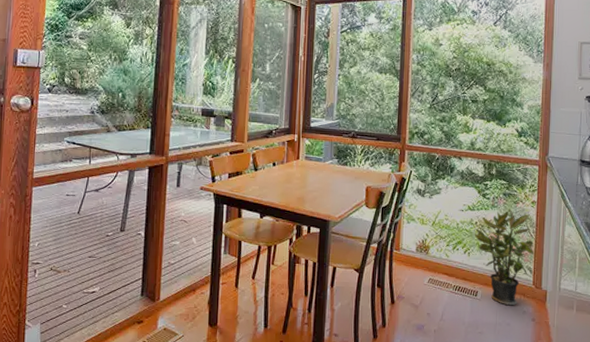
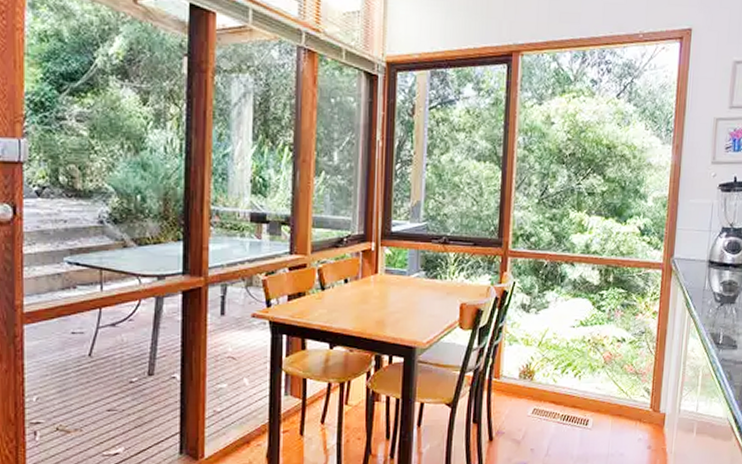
potted plant: present [474,208,534,306] -> none [586,322,654,434]

